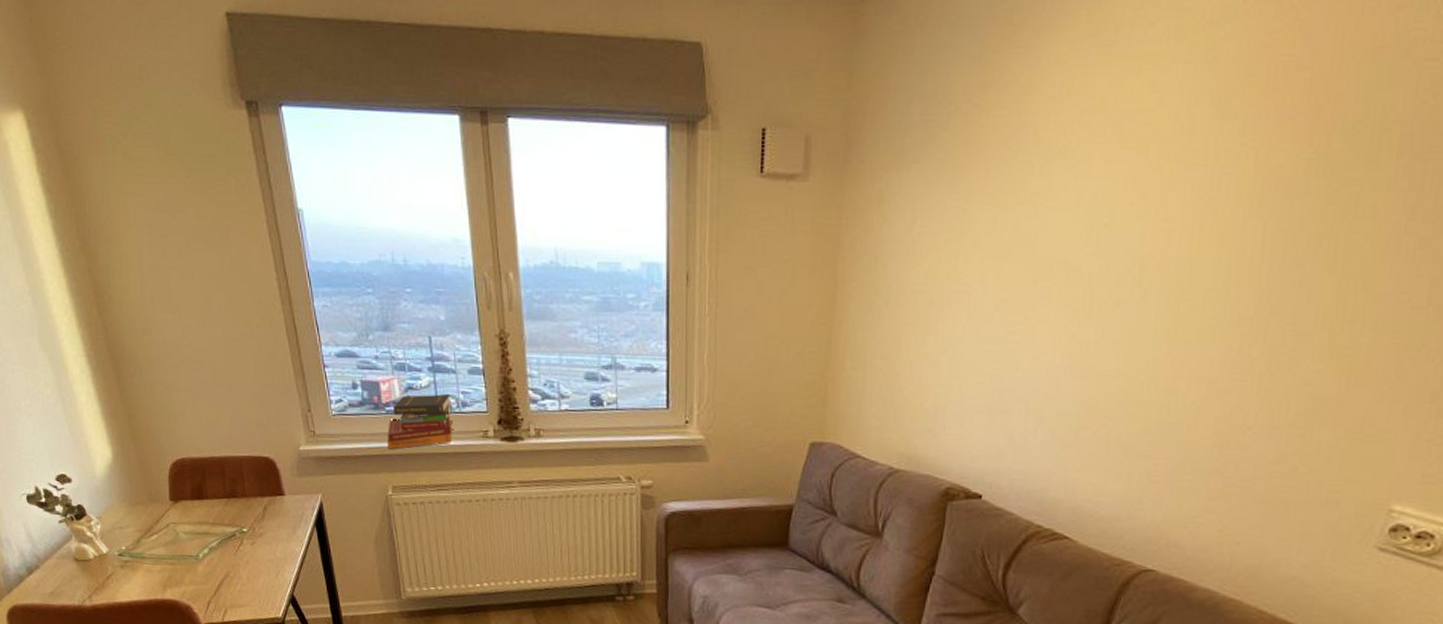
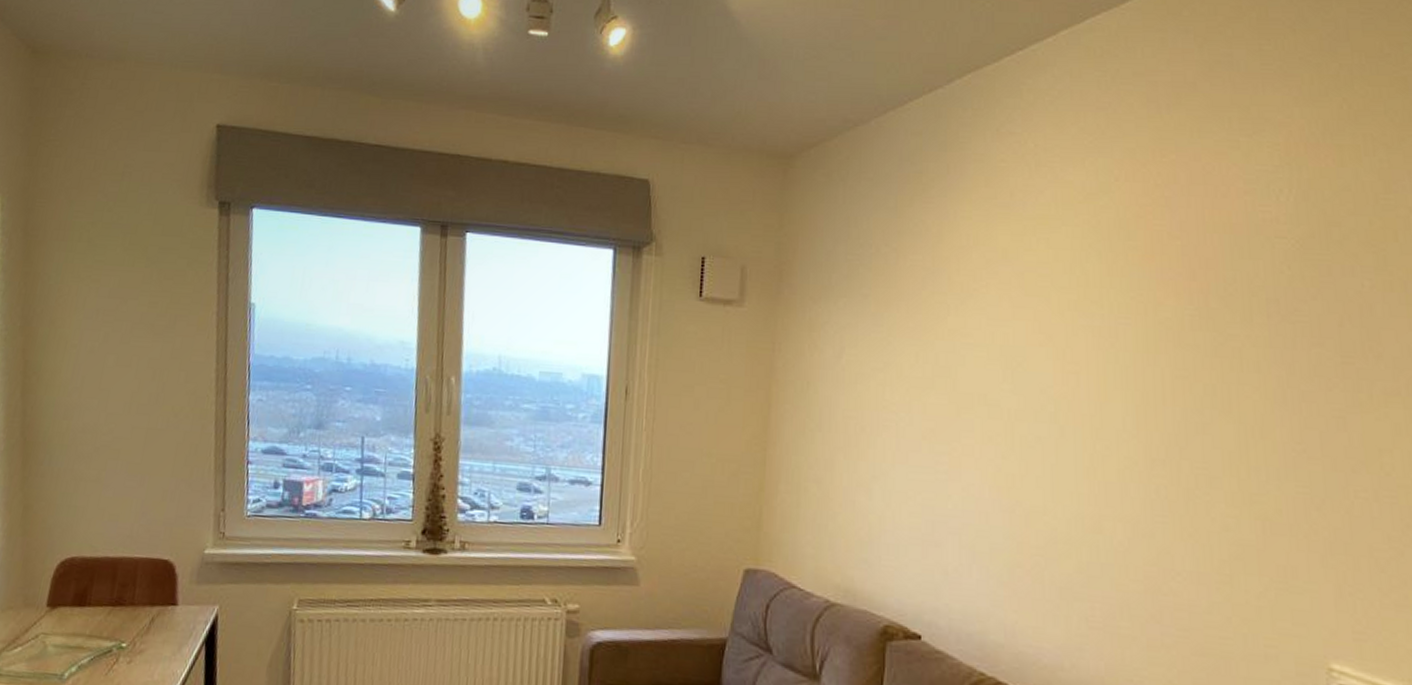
books: present [387,394,453,450] -> none [300,498,376,558]

